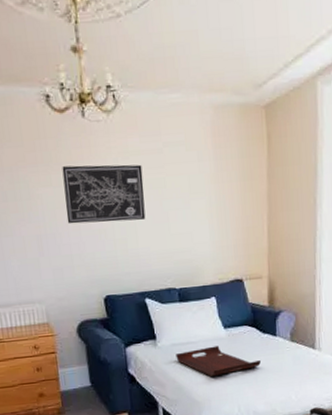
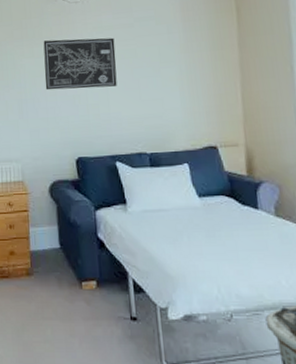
serving tray: present [176,345,262,376] -> none [147,215,243,249]

